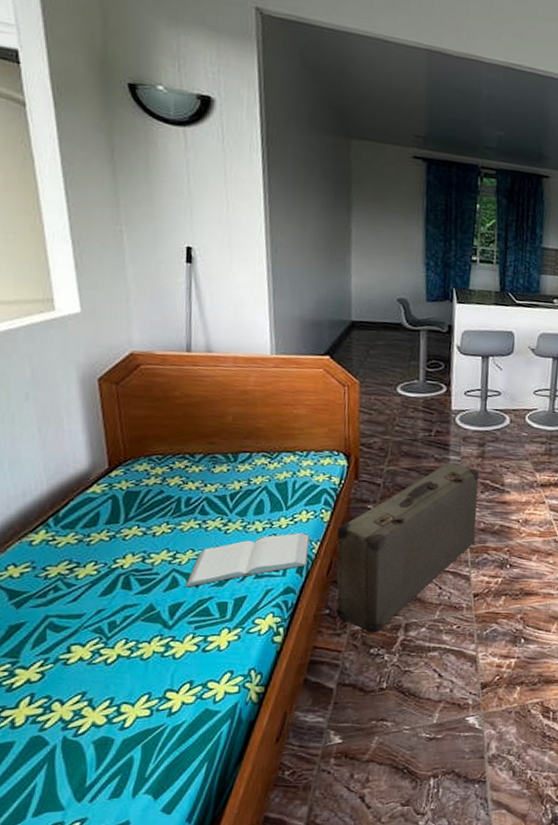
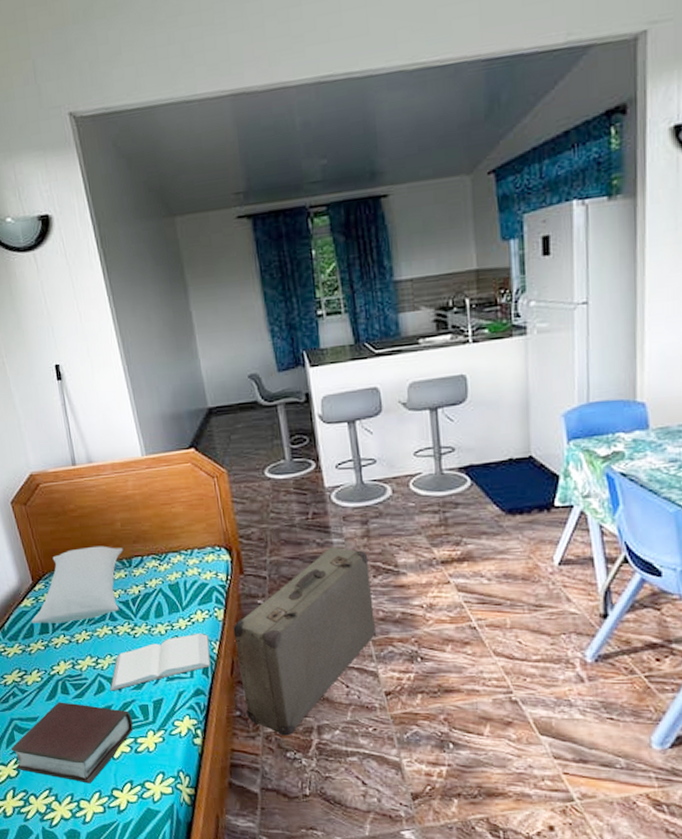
bible: none [38,598,206,686] -> present [11,702,133,784]
pillow: none [98,437,231,514] -> present [31,546,123,623]

